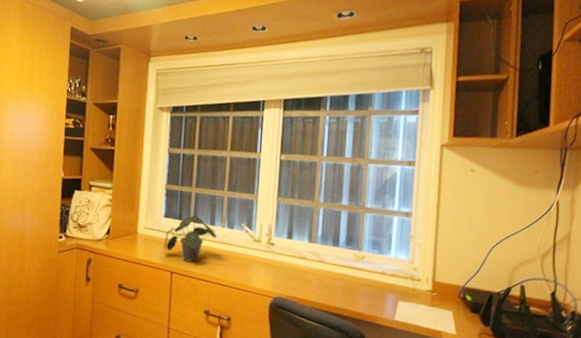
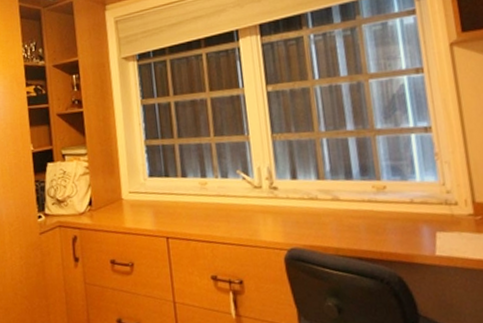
potted plant: present [164,215,217,263] -> none [152,169,212,224]

